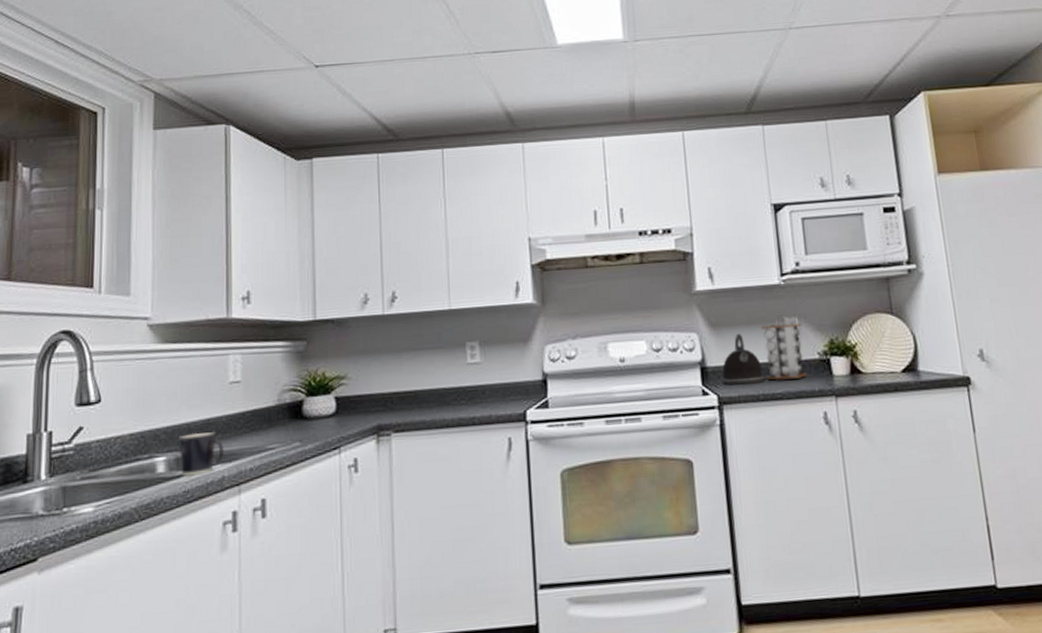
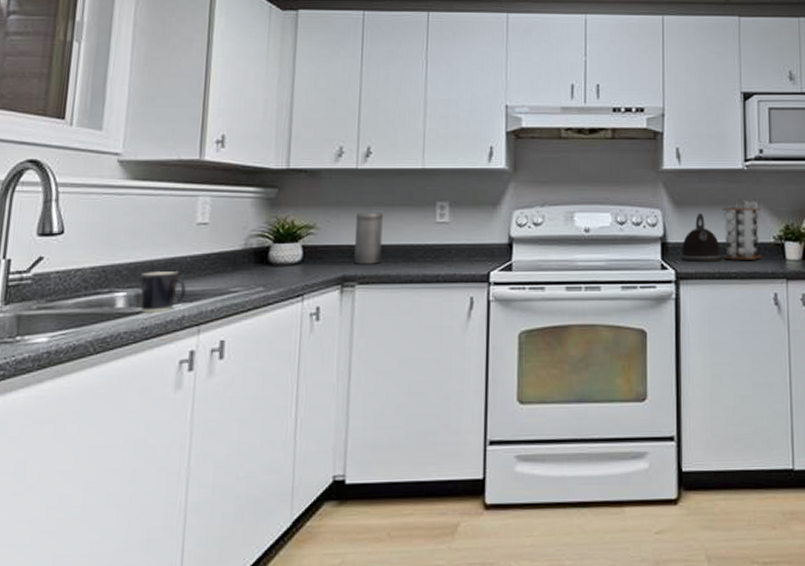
canister: none [387,358,415,412] -> present [353,213,383,264]

